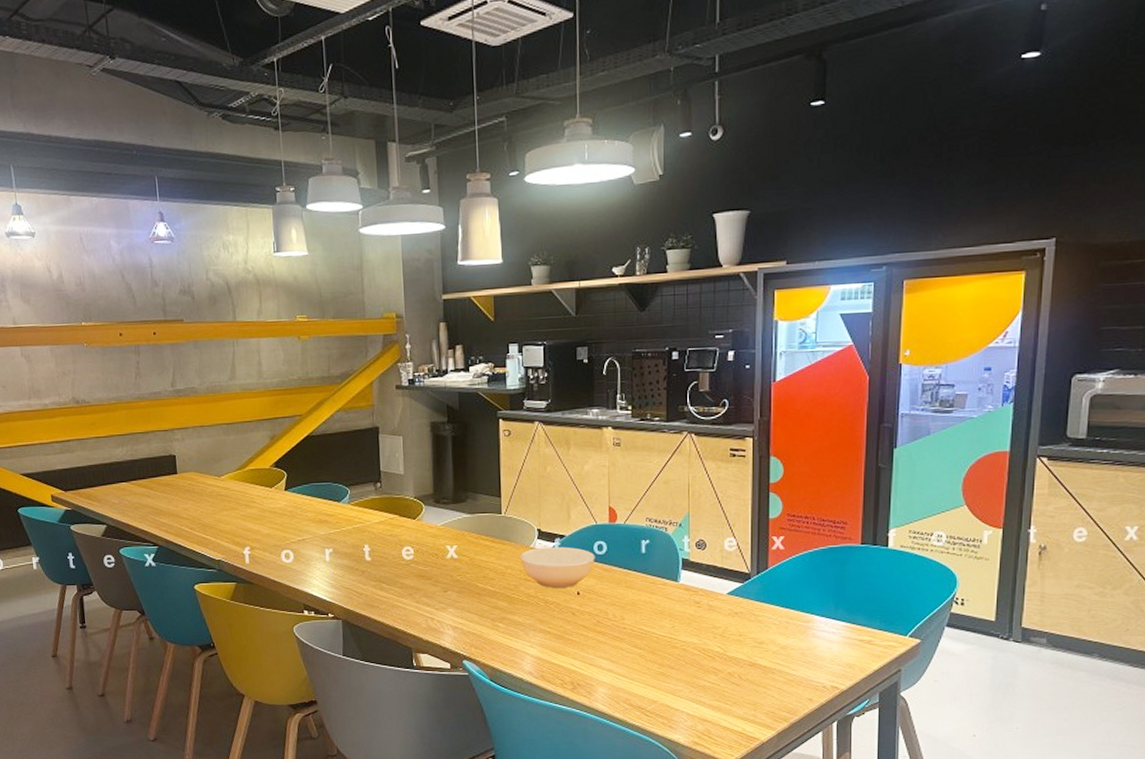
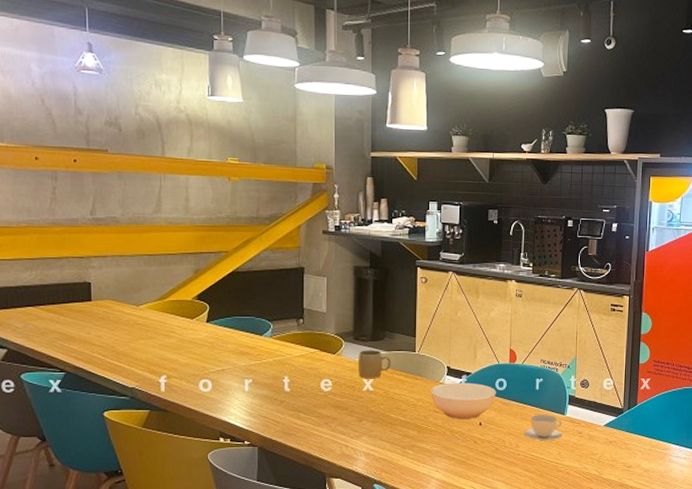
mug: none [439,513,476,544] -> present [358,350,392,378]
teacup: none [630,581,677,613] -> present [524,414,563,441]

